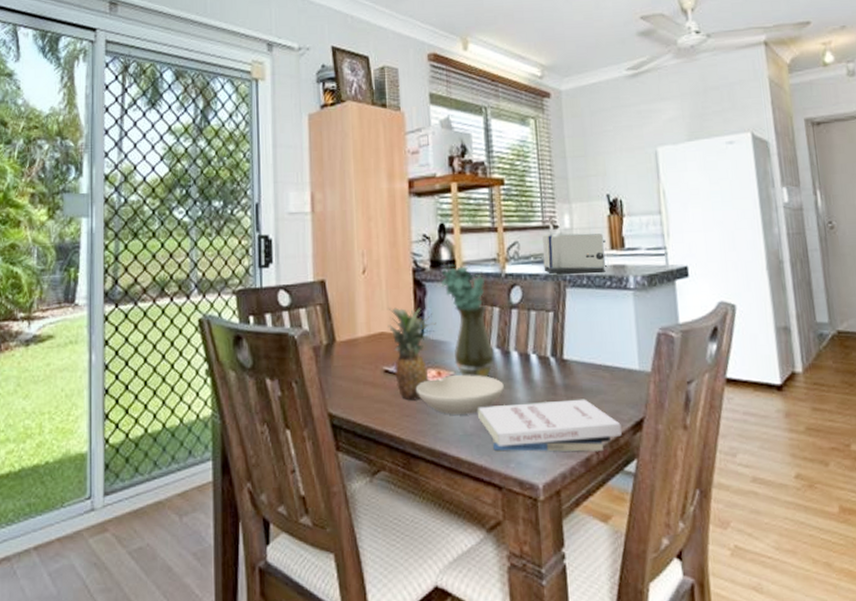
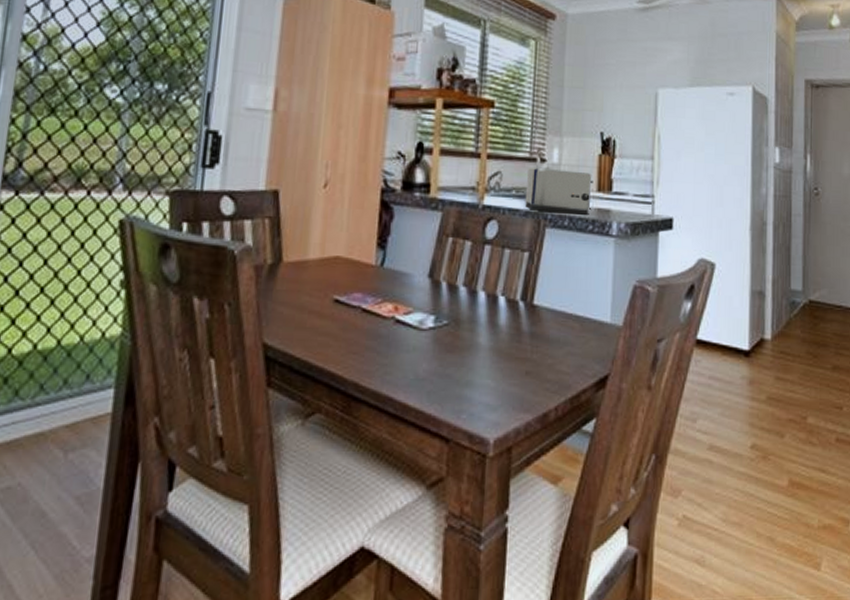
fruit: present [387,307,436,400] -> none [344,229,400,335]
bowl: present [416,375,504,415] -> none [368,312,466,356]
vase: present [441,261,494,378] -> none [412,183,460,318]
books: present [478,399,622,452] -> none [433,349,585,407]

